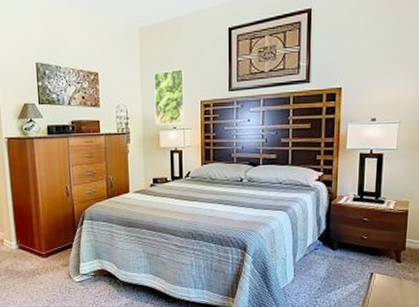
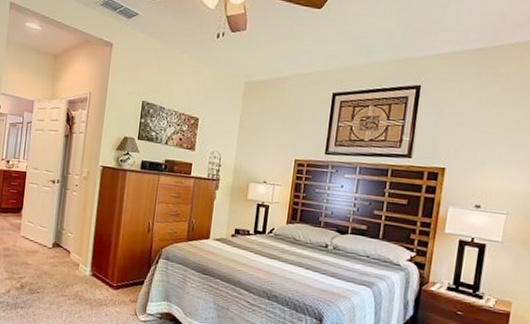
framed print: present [153,69,186,125] -> none [246,125,284,180]

